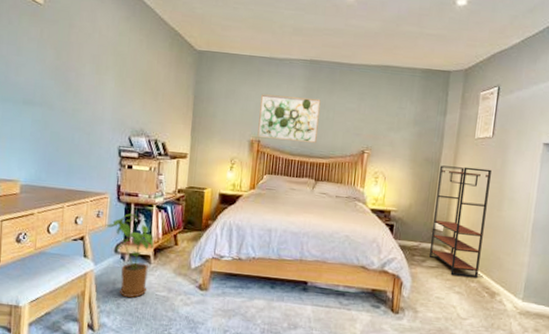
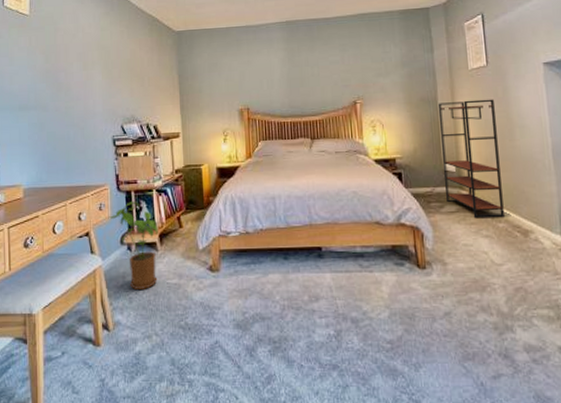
wall art: present [257,94,321,143] -> none [244,58,306,106]

